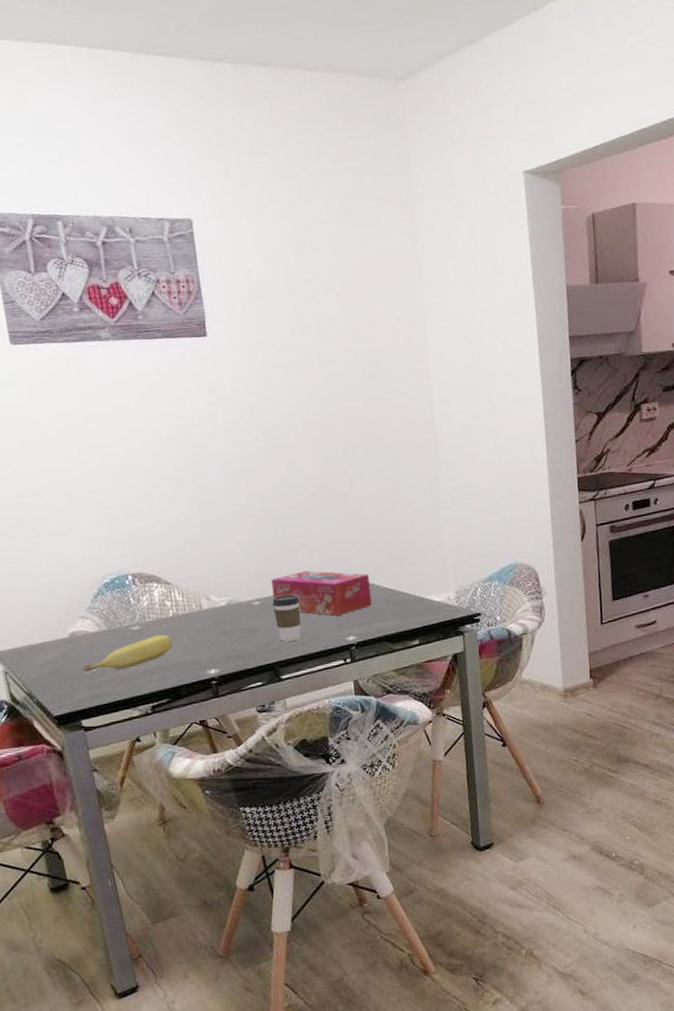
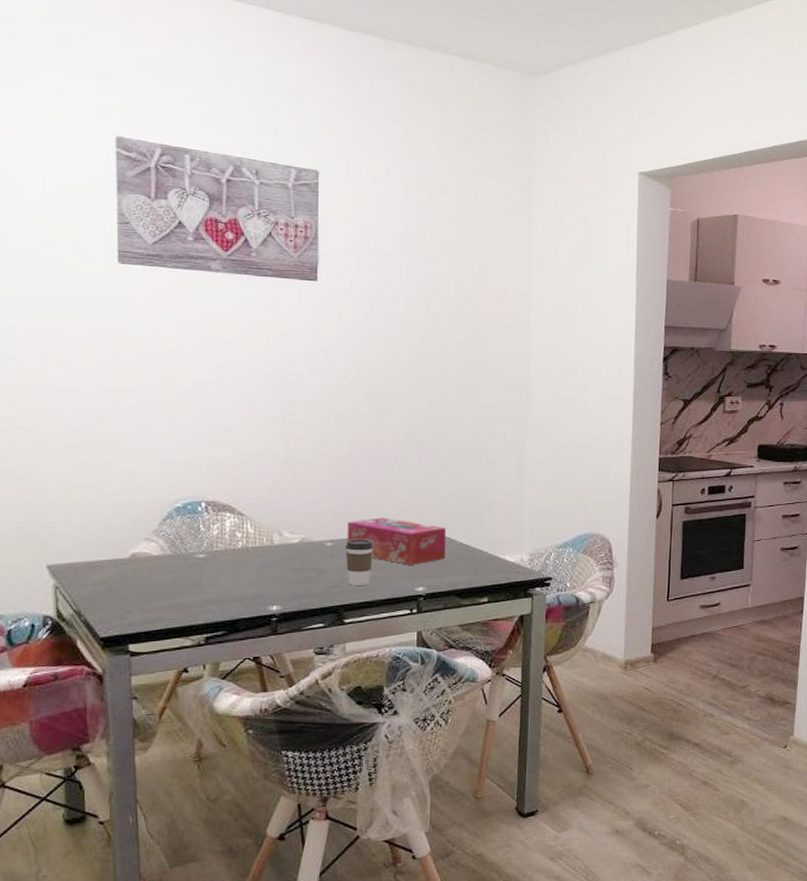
banana: present [81,634,173,672] -> none [138,565,237,596]

